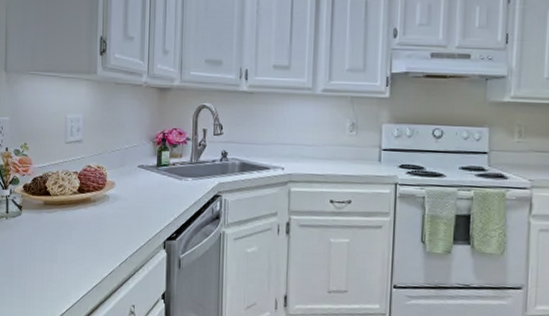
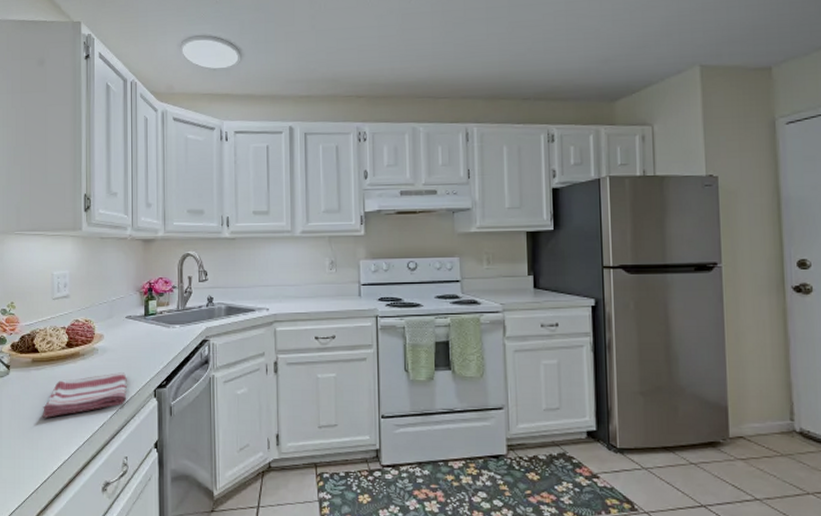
dish towel: none [52,221,137,262] -> present [42,372,127,419]

